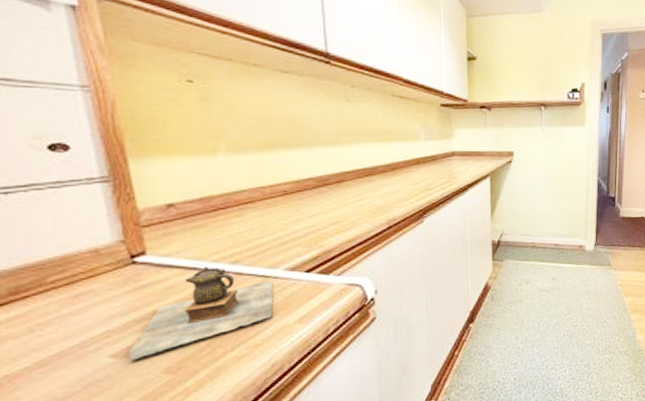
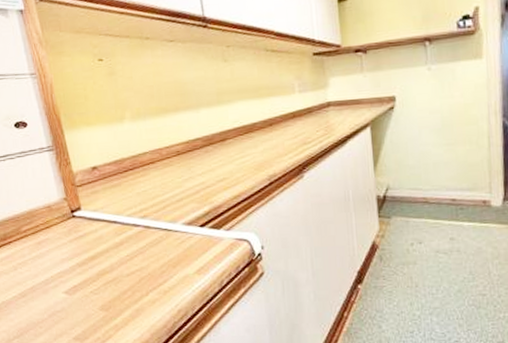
teapot: present [127,266,273,361] -> none [75,220,175,297]

